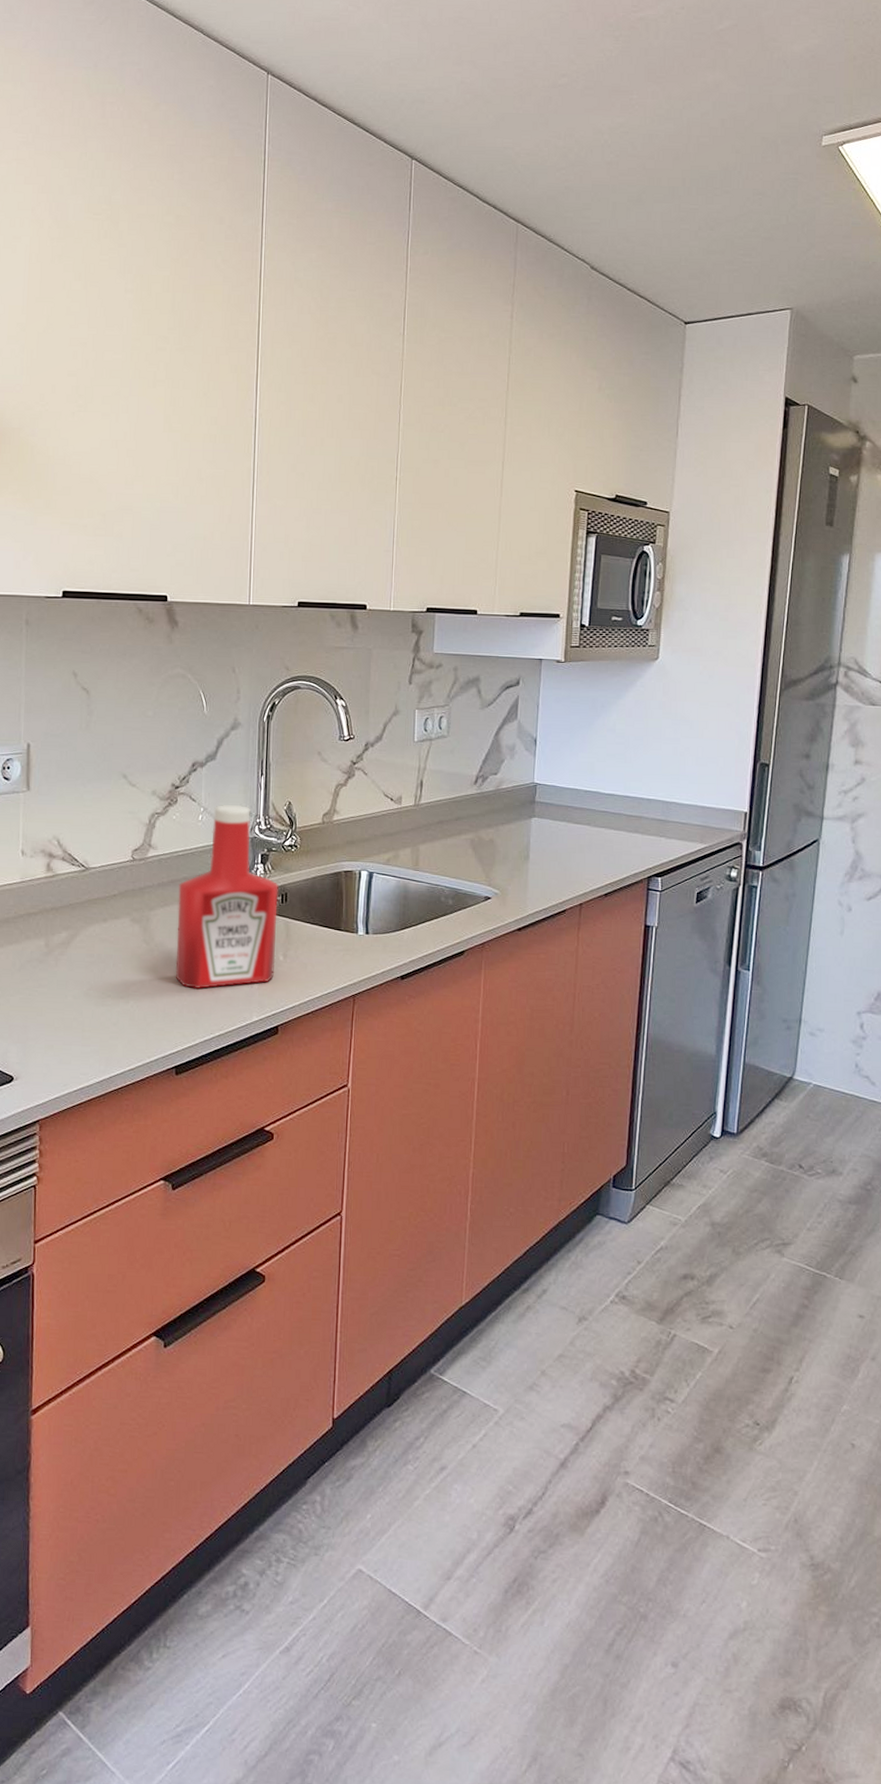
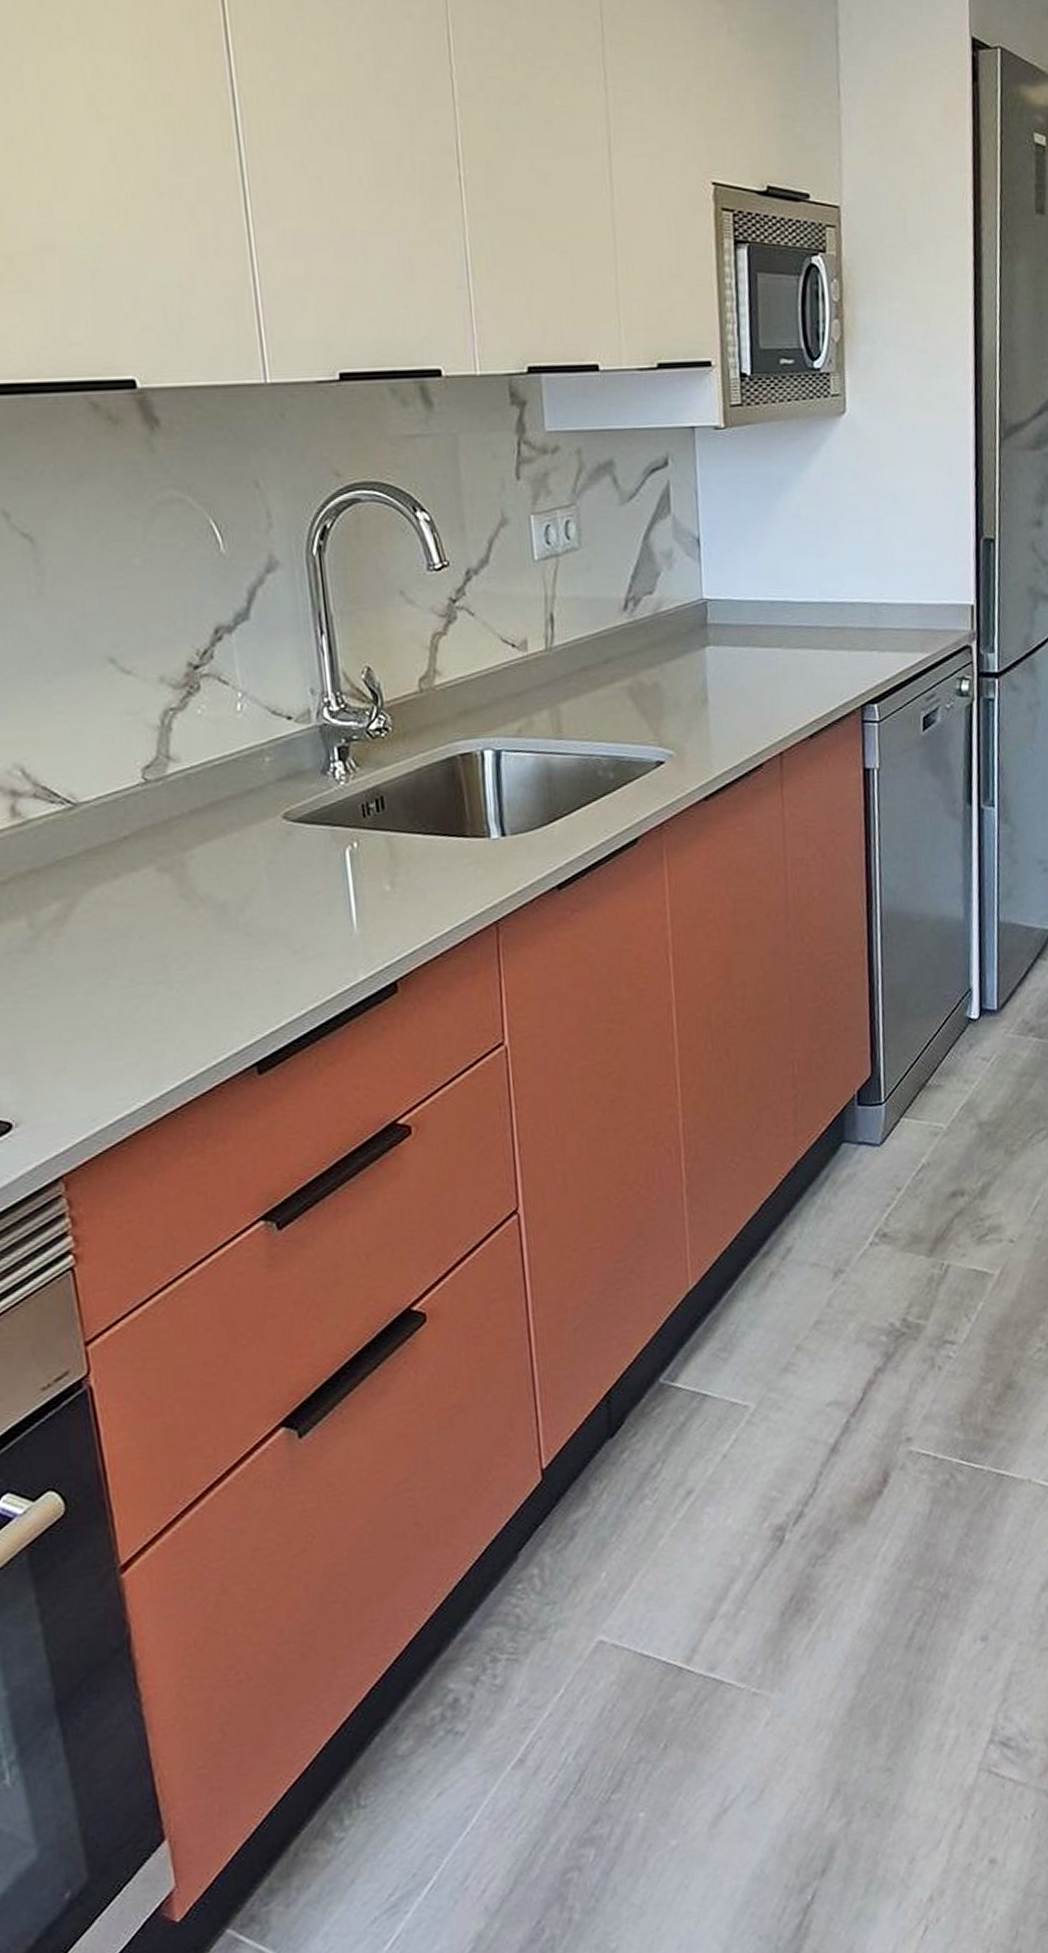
ketchup bottle: present [175,805,278,989] -> none [221,681,381,951]

